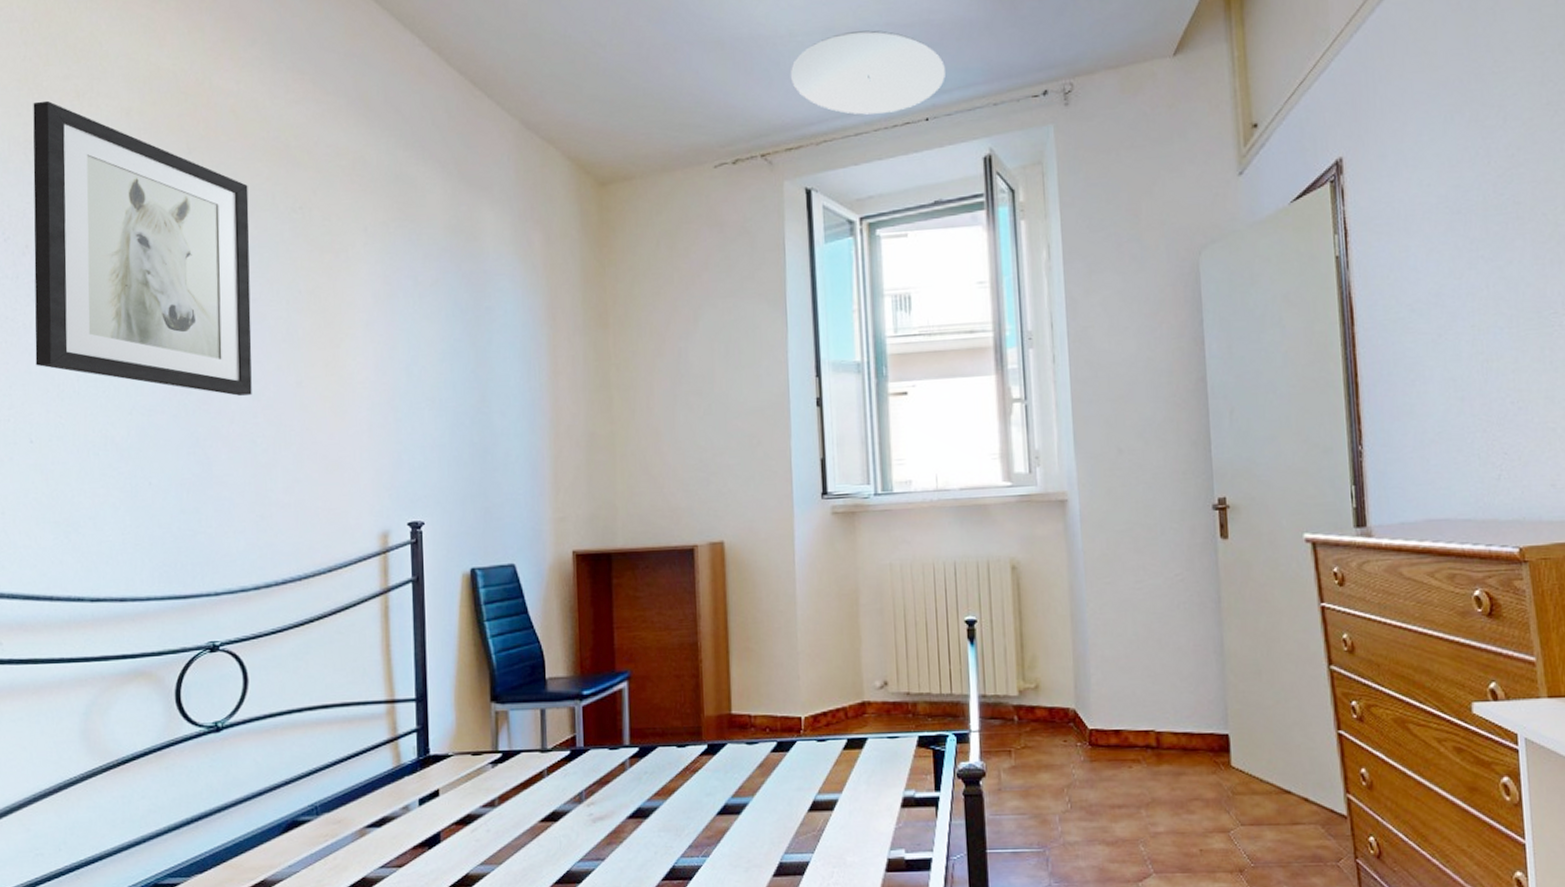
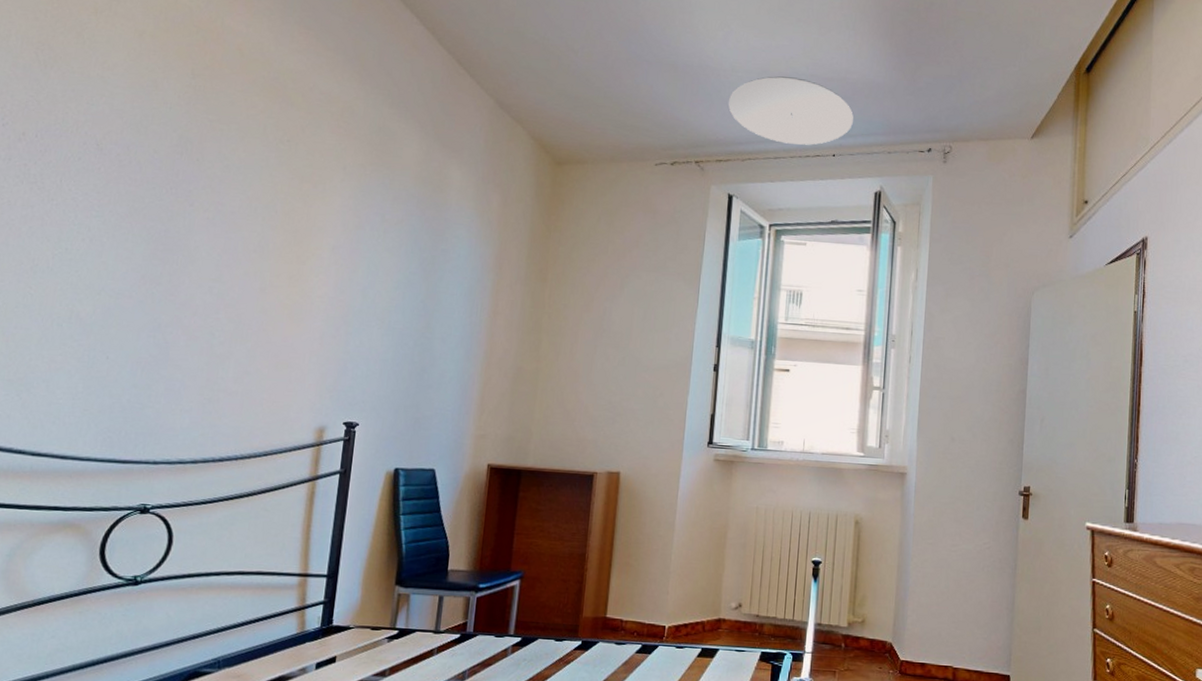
wall art: present [33,100,252,396] -> none [14,10,243,293]

